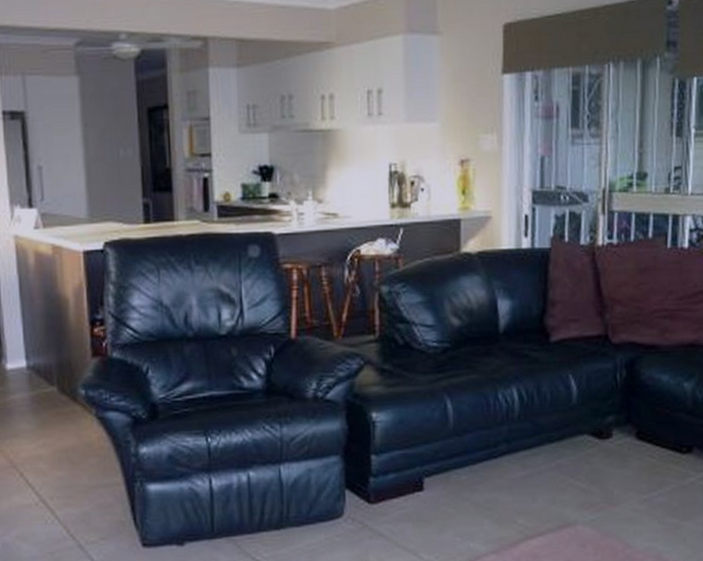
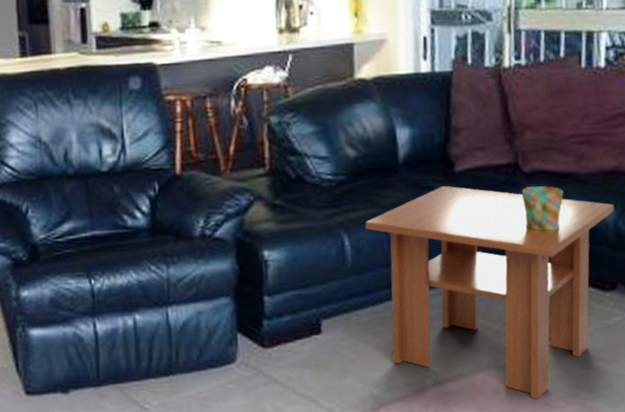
coffee table: none [467,354,693,553] -> present [366,185,614,400]
mug: none [611,356,648,399] -> present [522,186,564,232]

